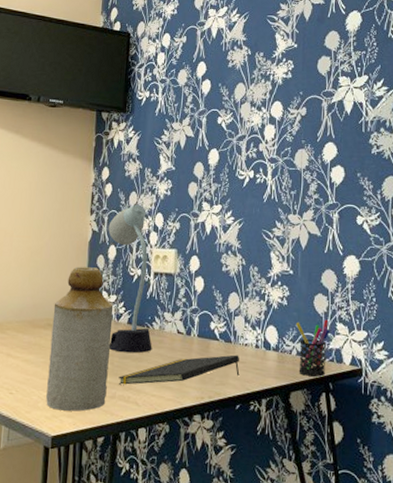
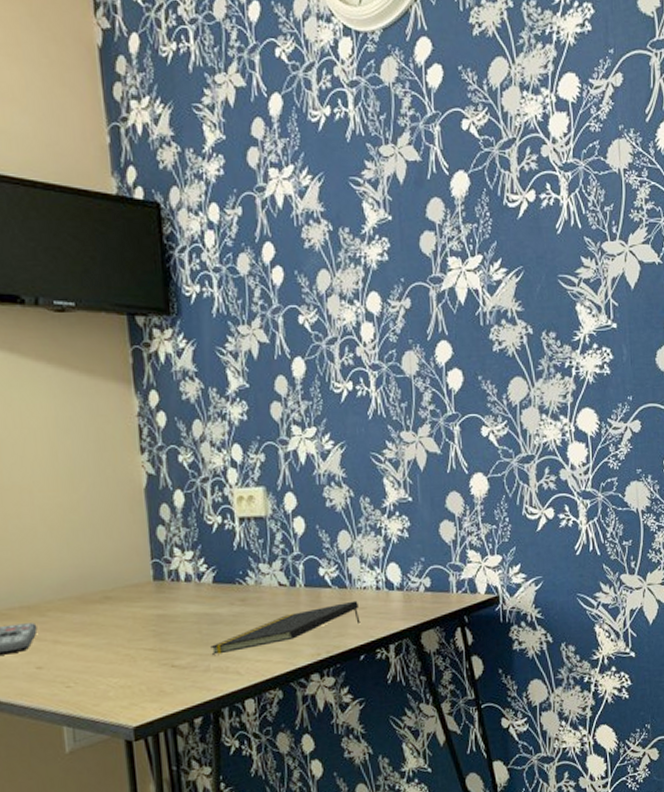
bottle: present [46,266,114,412] -> none [108,520,198,697]
desk lamp: present [108,204,152,354] -> none [169,435,249,618]
pen holder: present [295,319,330,377] -> none [420,548,460,613]

